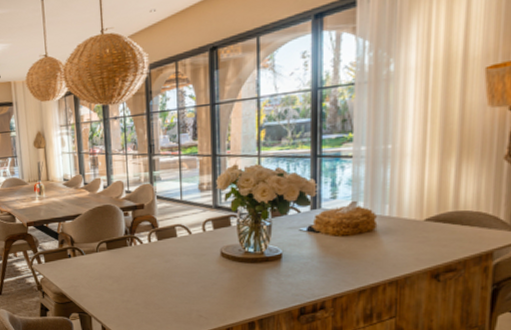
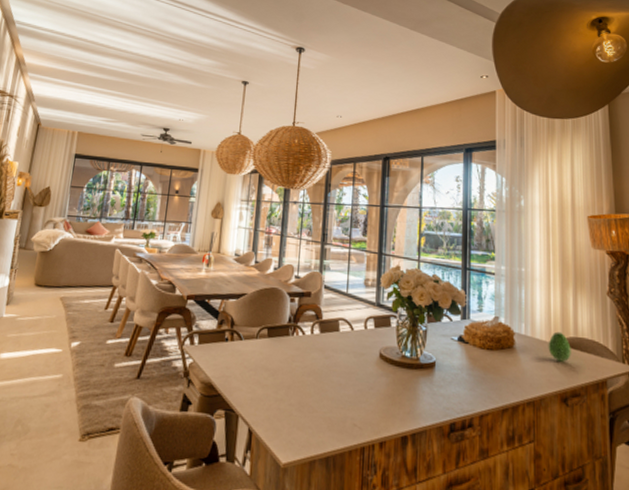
fruit: none [418,208,449,239] -> present [548,331,571,362]

